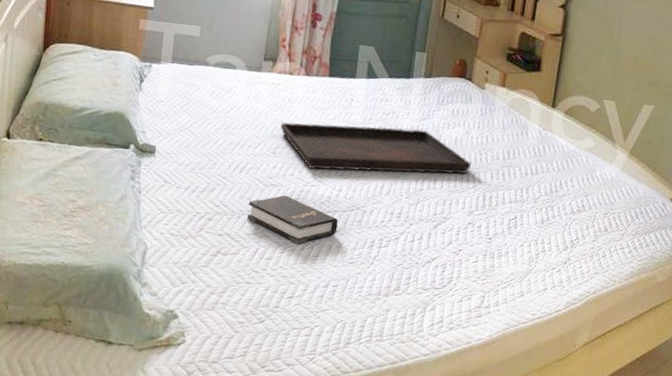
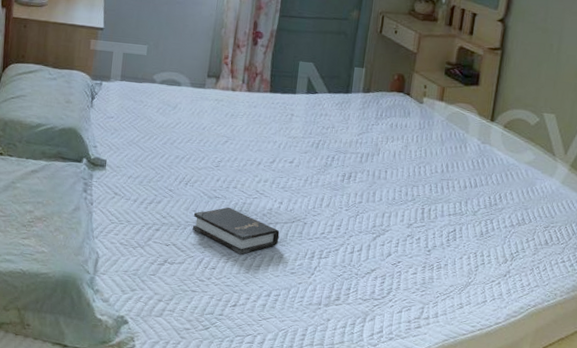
serving tray: present [280,122,471,174] -> none [224,137,410,187]

